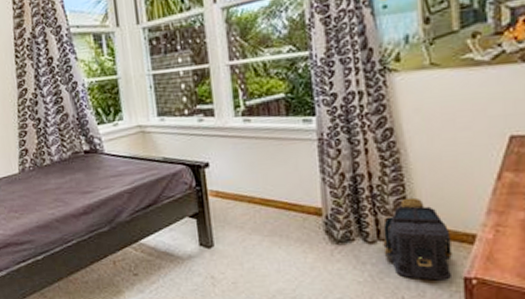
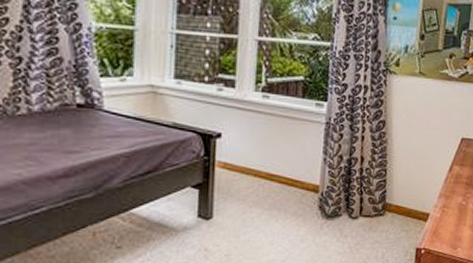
backpack: present [383,197,453,281] -> none [362,181,413,251]

